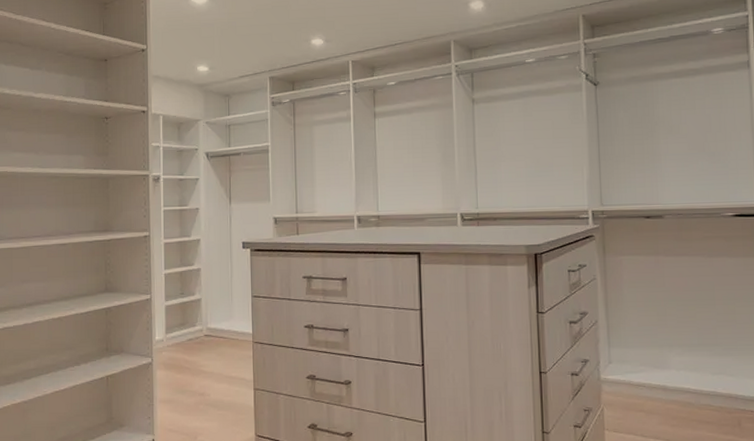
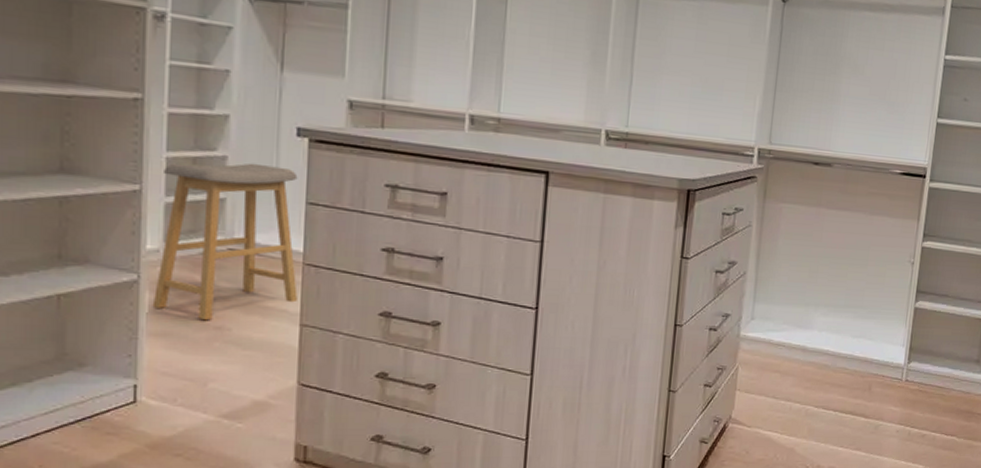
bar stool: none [161,271,251,389] -> present [152,163,298,321]

